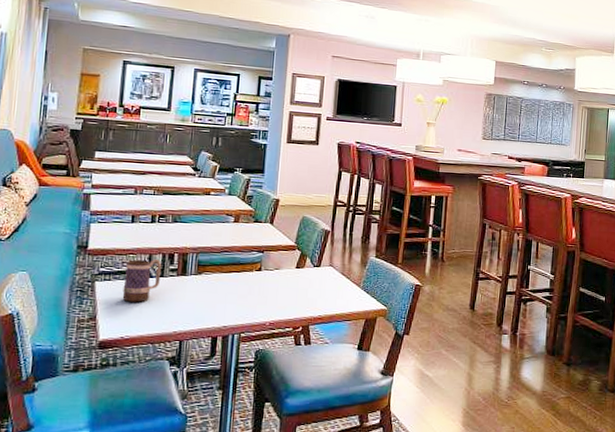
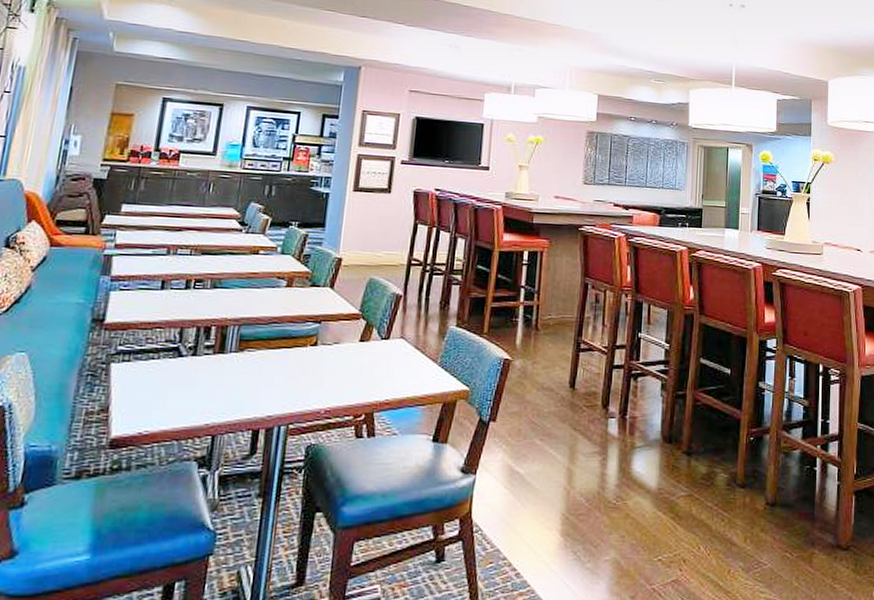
mug: present [122,260,162,302] -> none [143,334,196,388]

